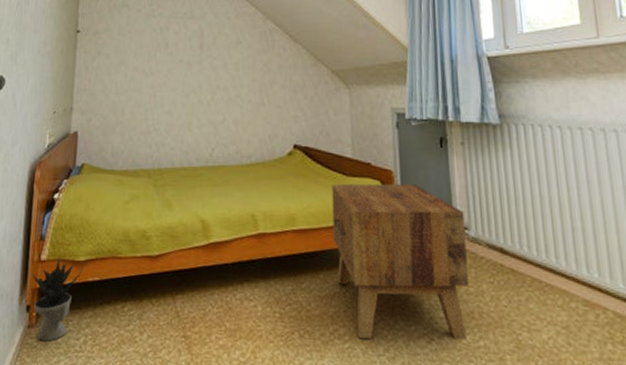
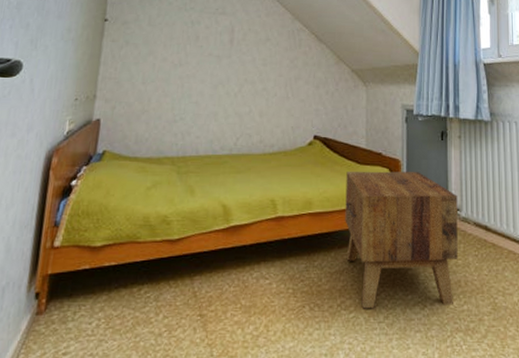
potted plant: present [33,257,83,342] -> none [43,243,100,327]

